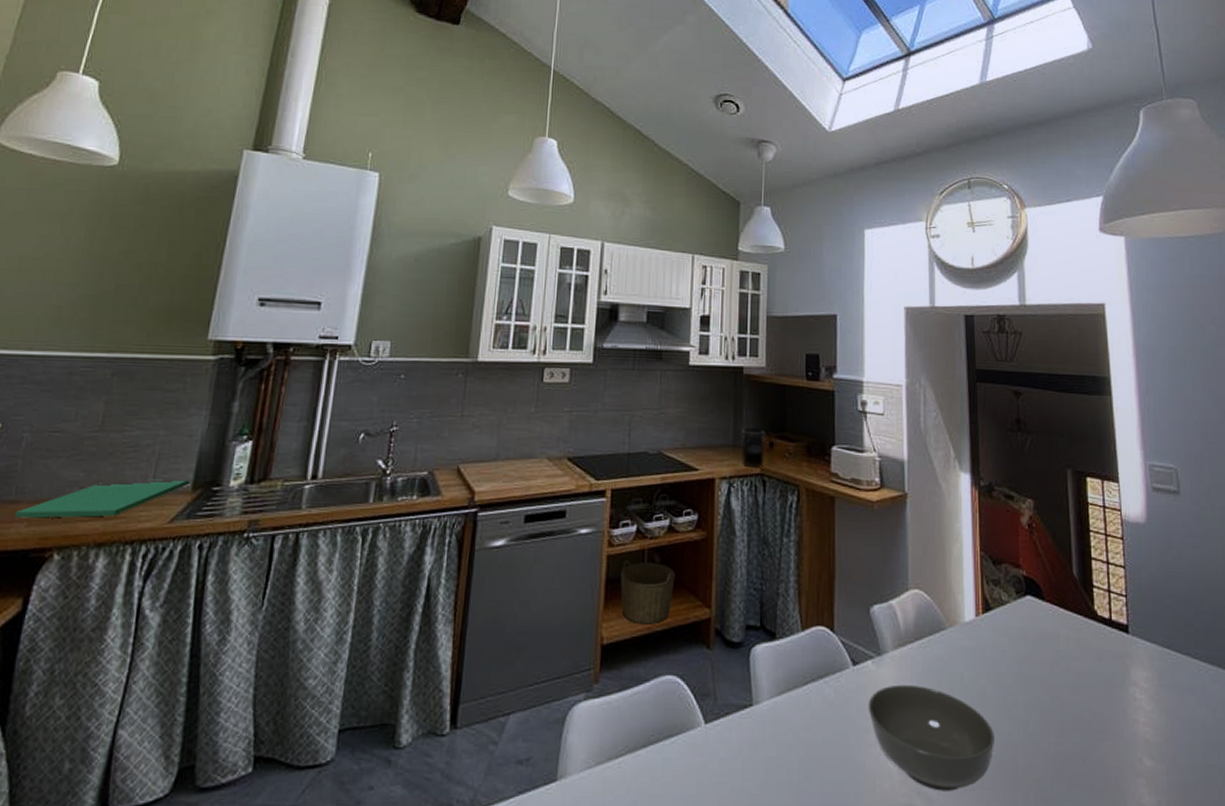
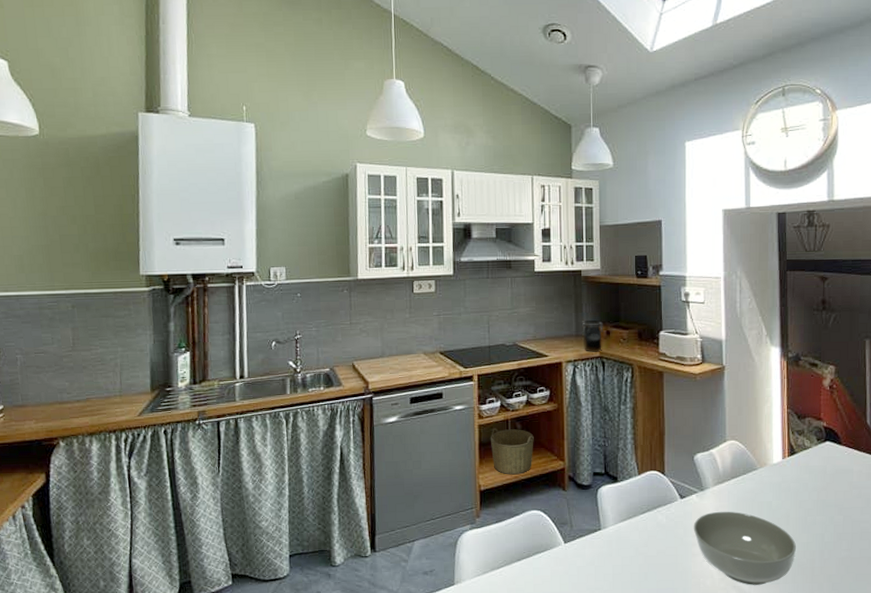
cutting board: present [14,479,191,519] -> none [24,384,149,417]

